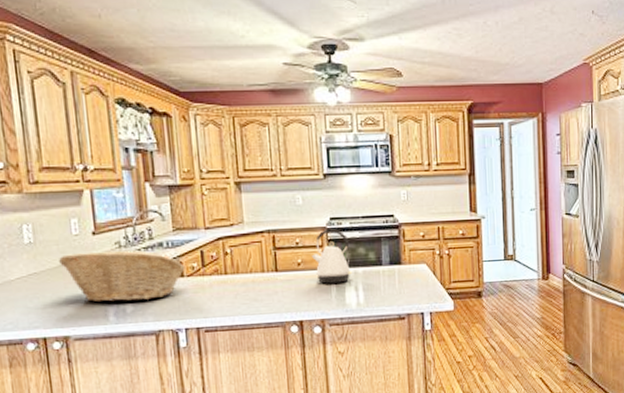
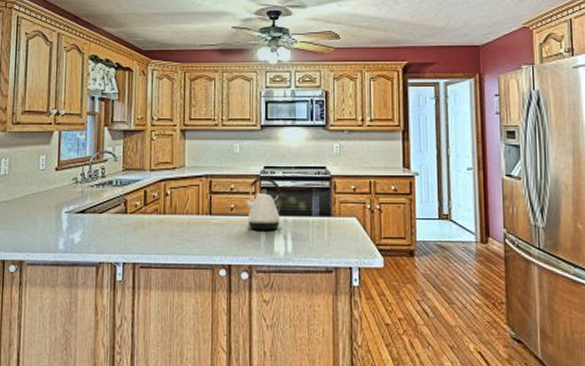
fruit basket: present [59,250,185,303] -> none [26,186,129,232]

